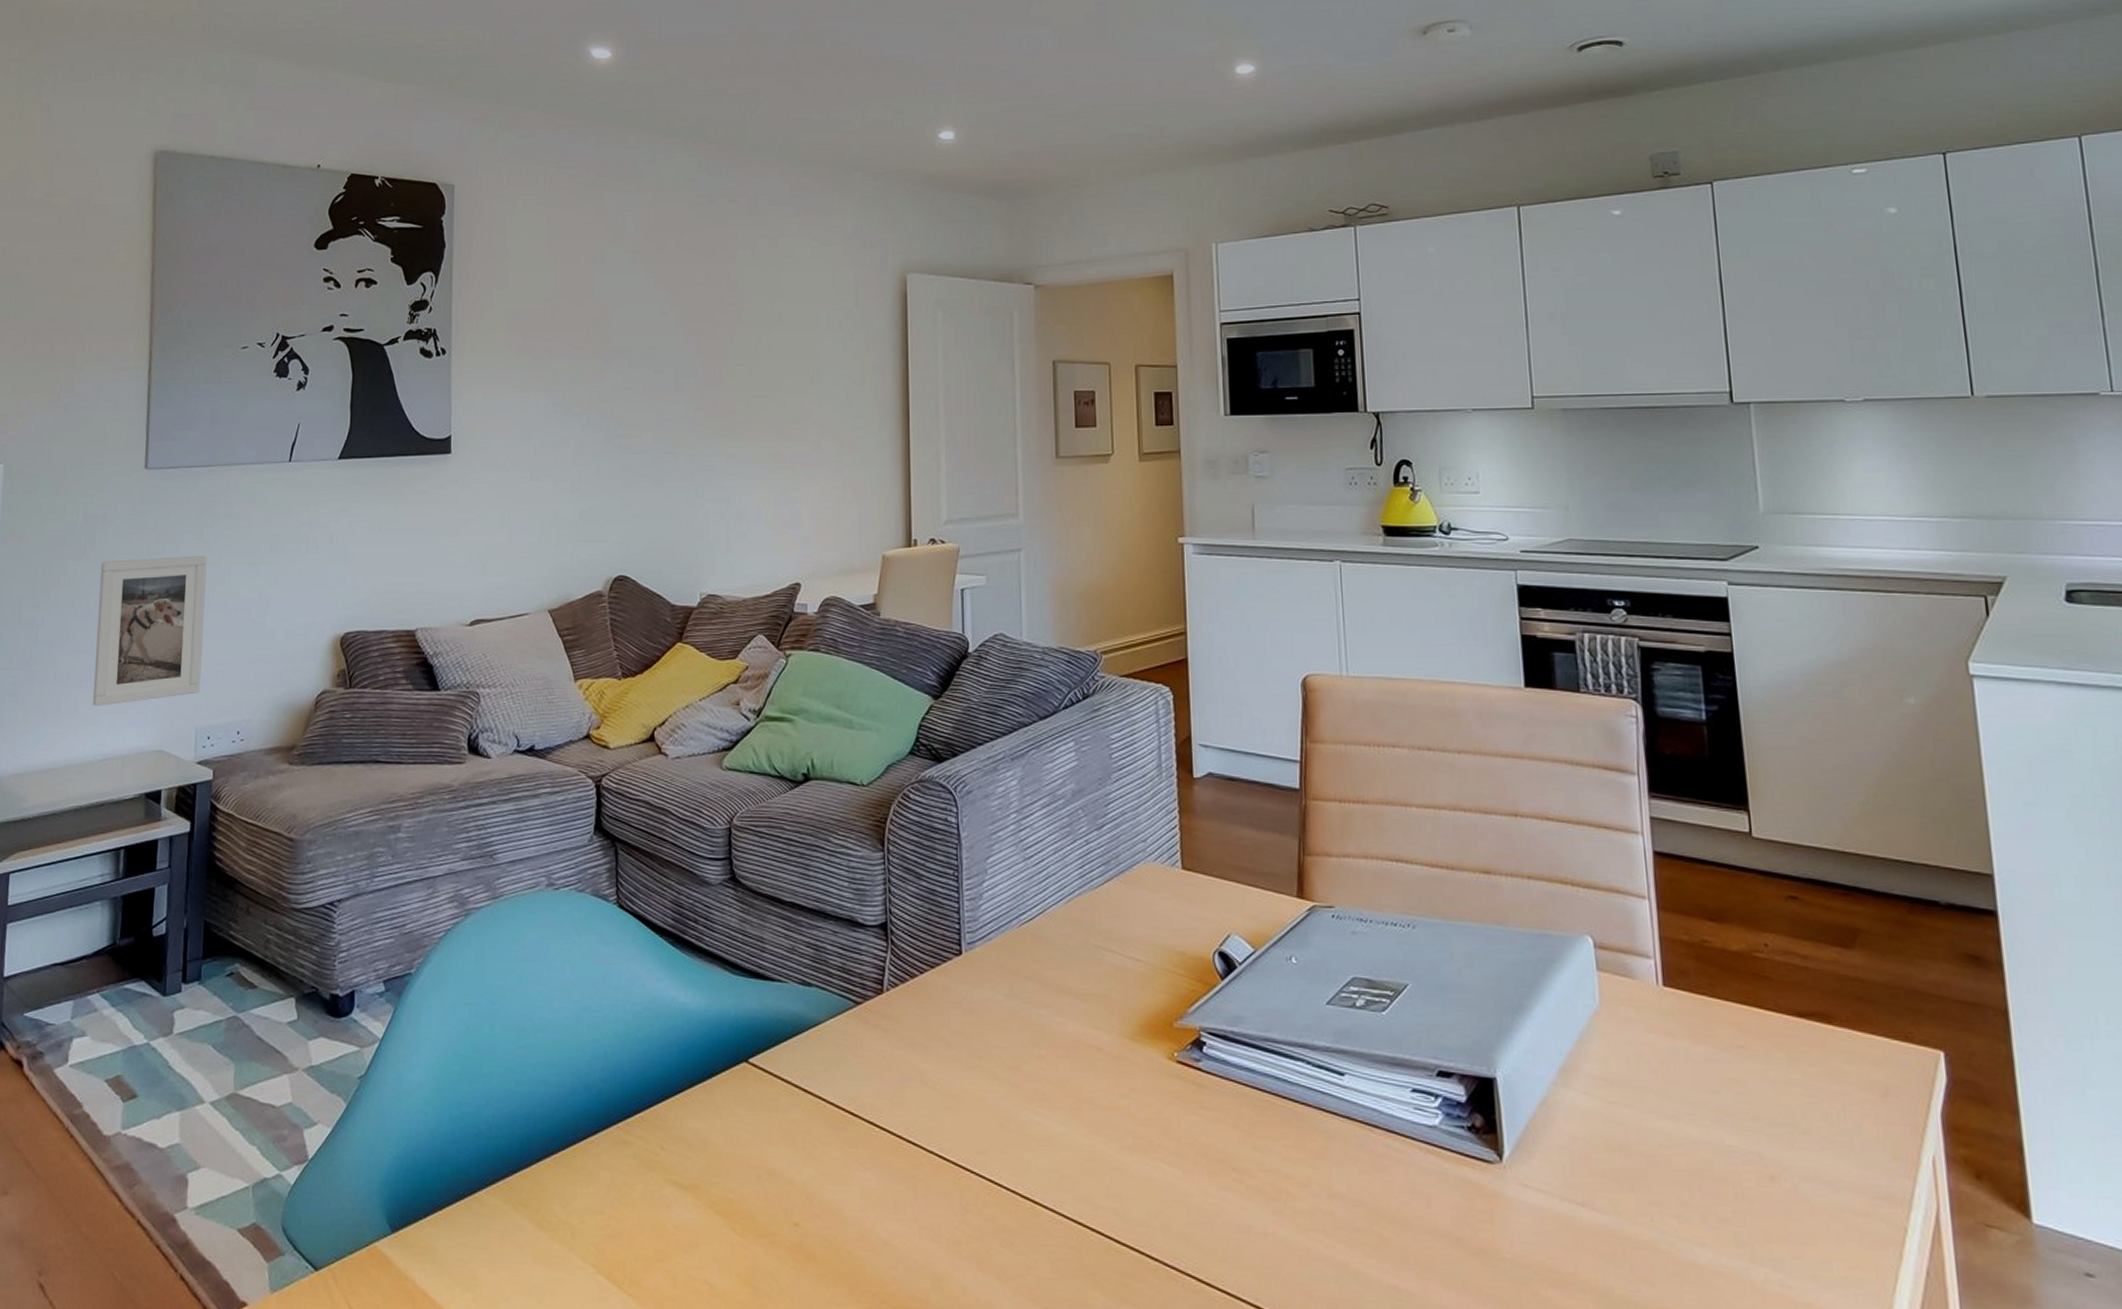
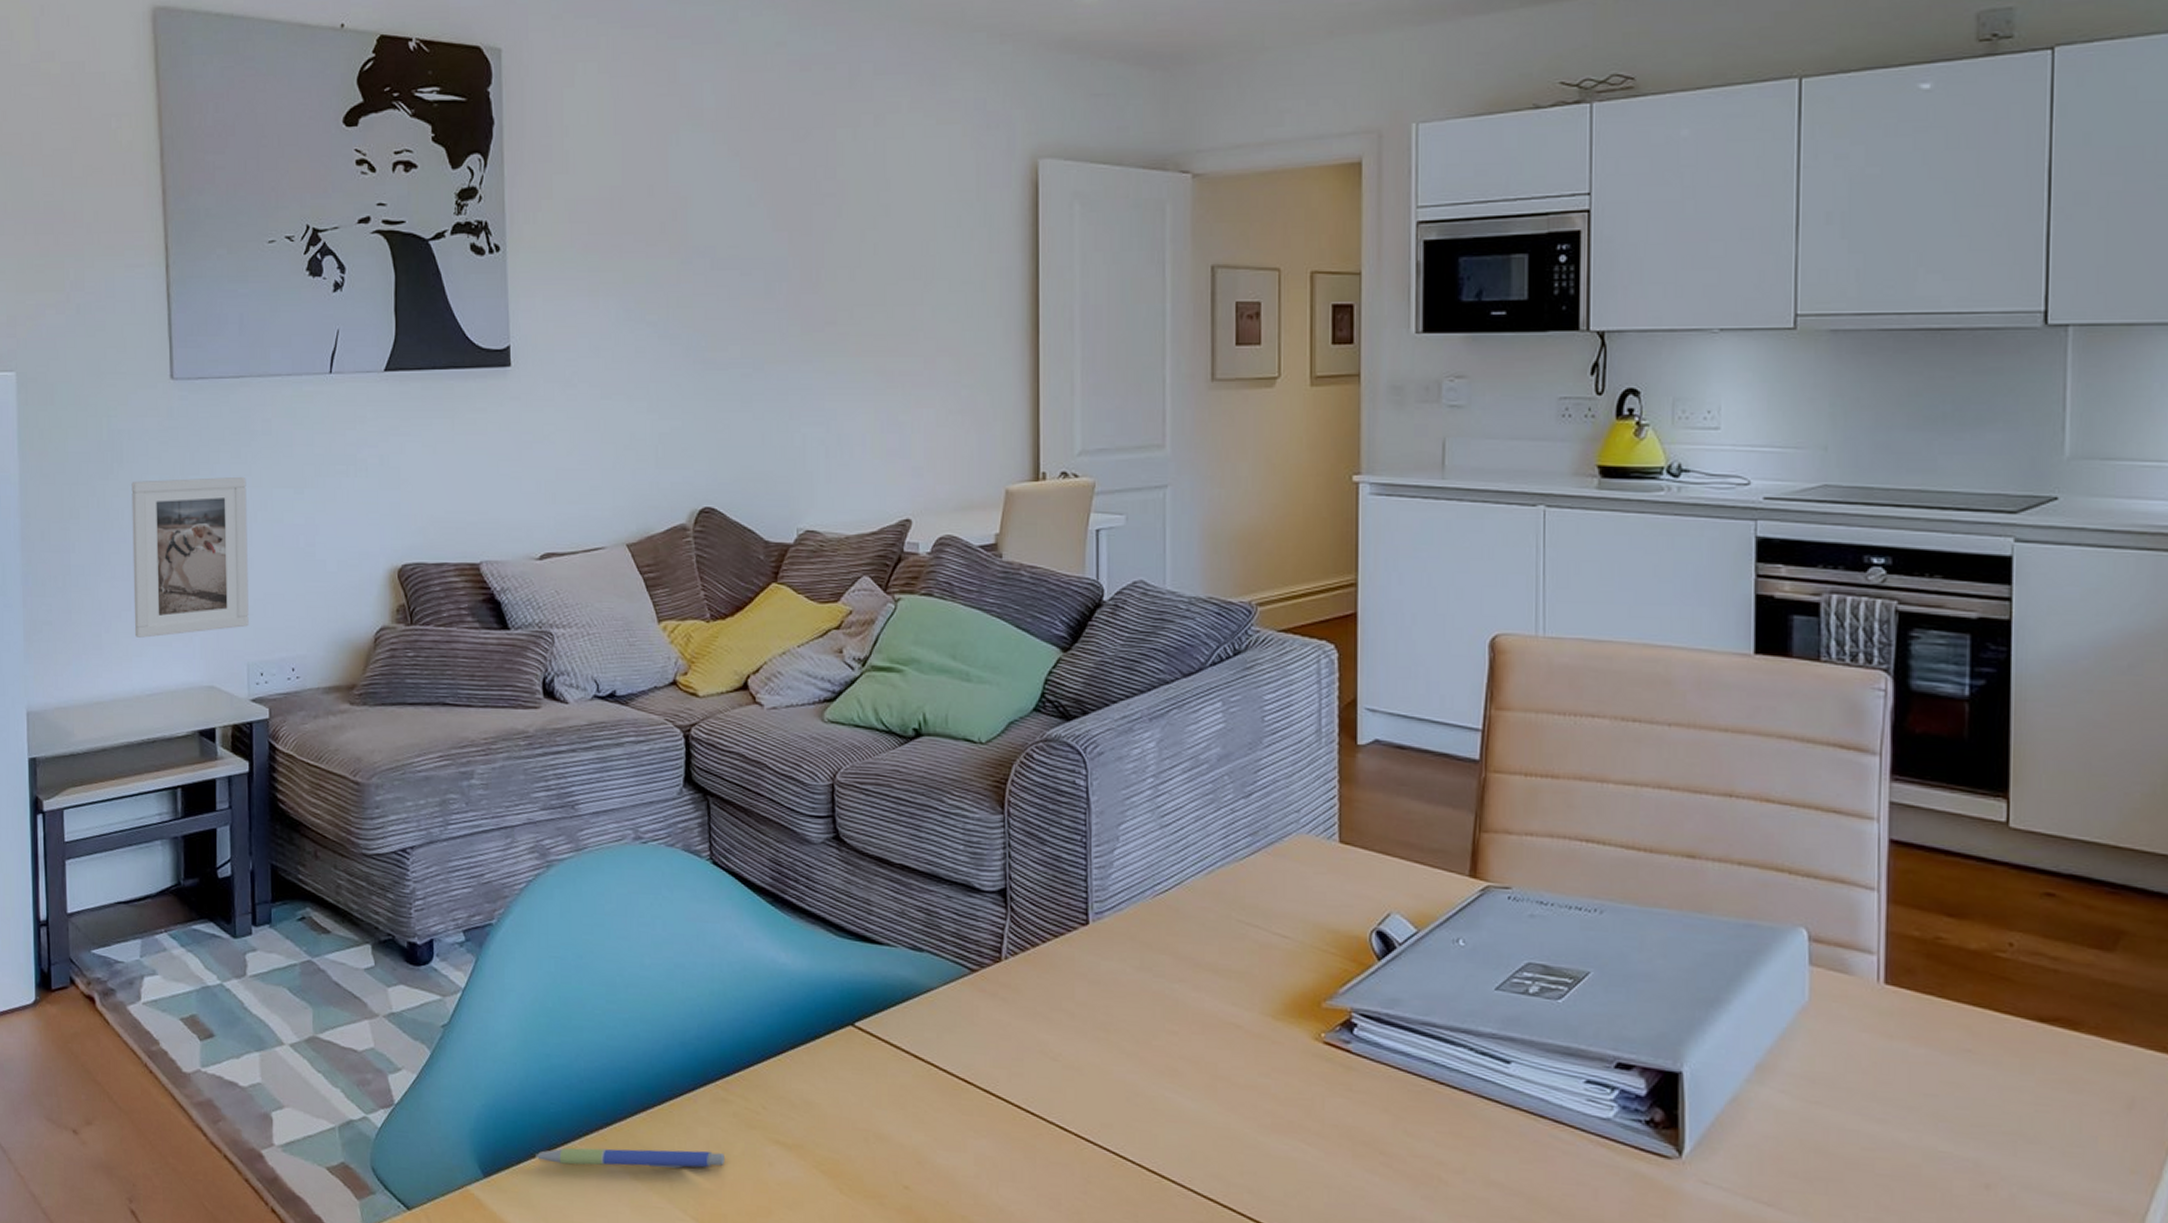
pen: none [443,1195,624,1216] -> present [536,1147,724,1169]

